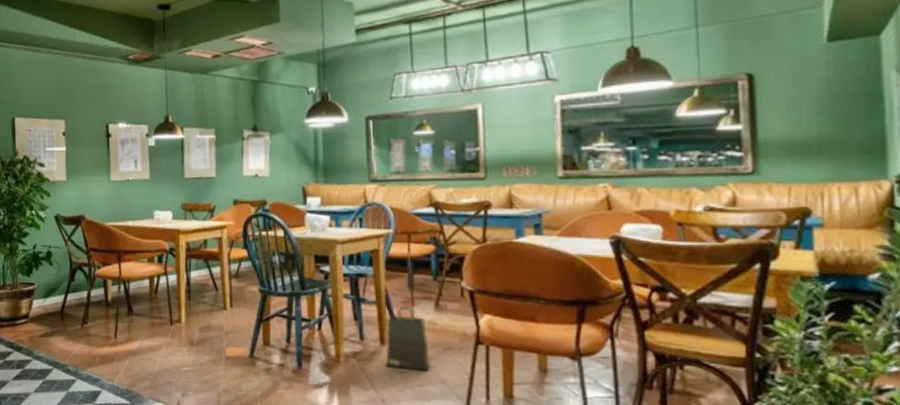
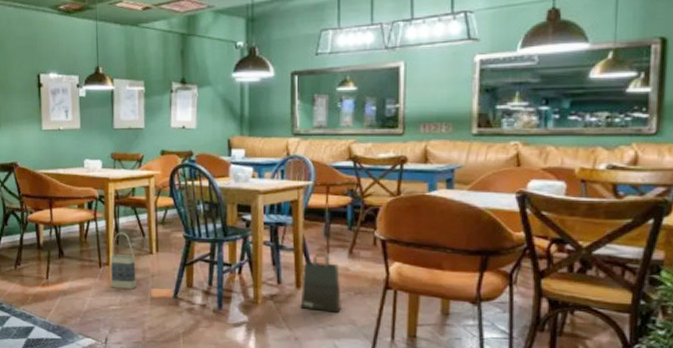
bag: none [182,286,210,348] -> present [111,232,136,289]

